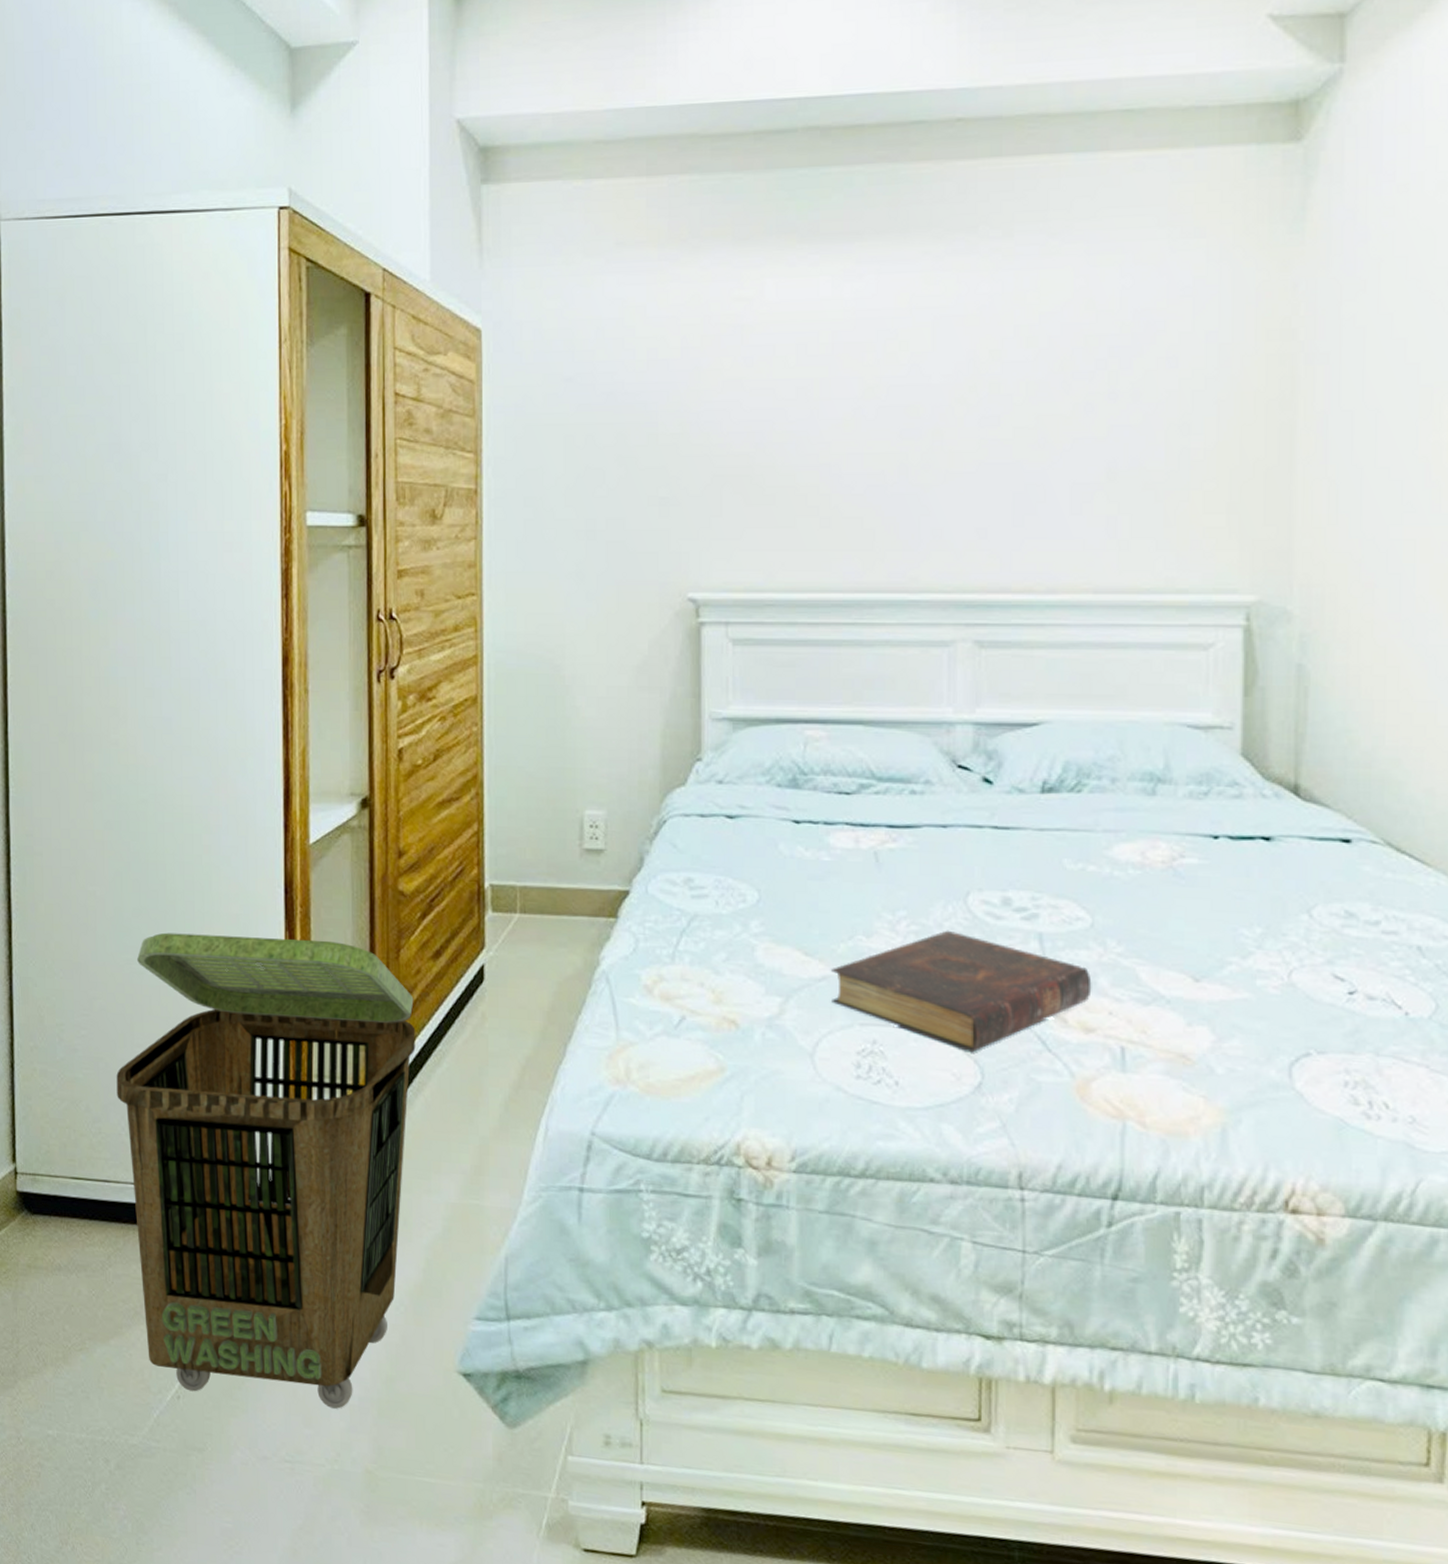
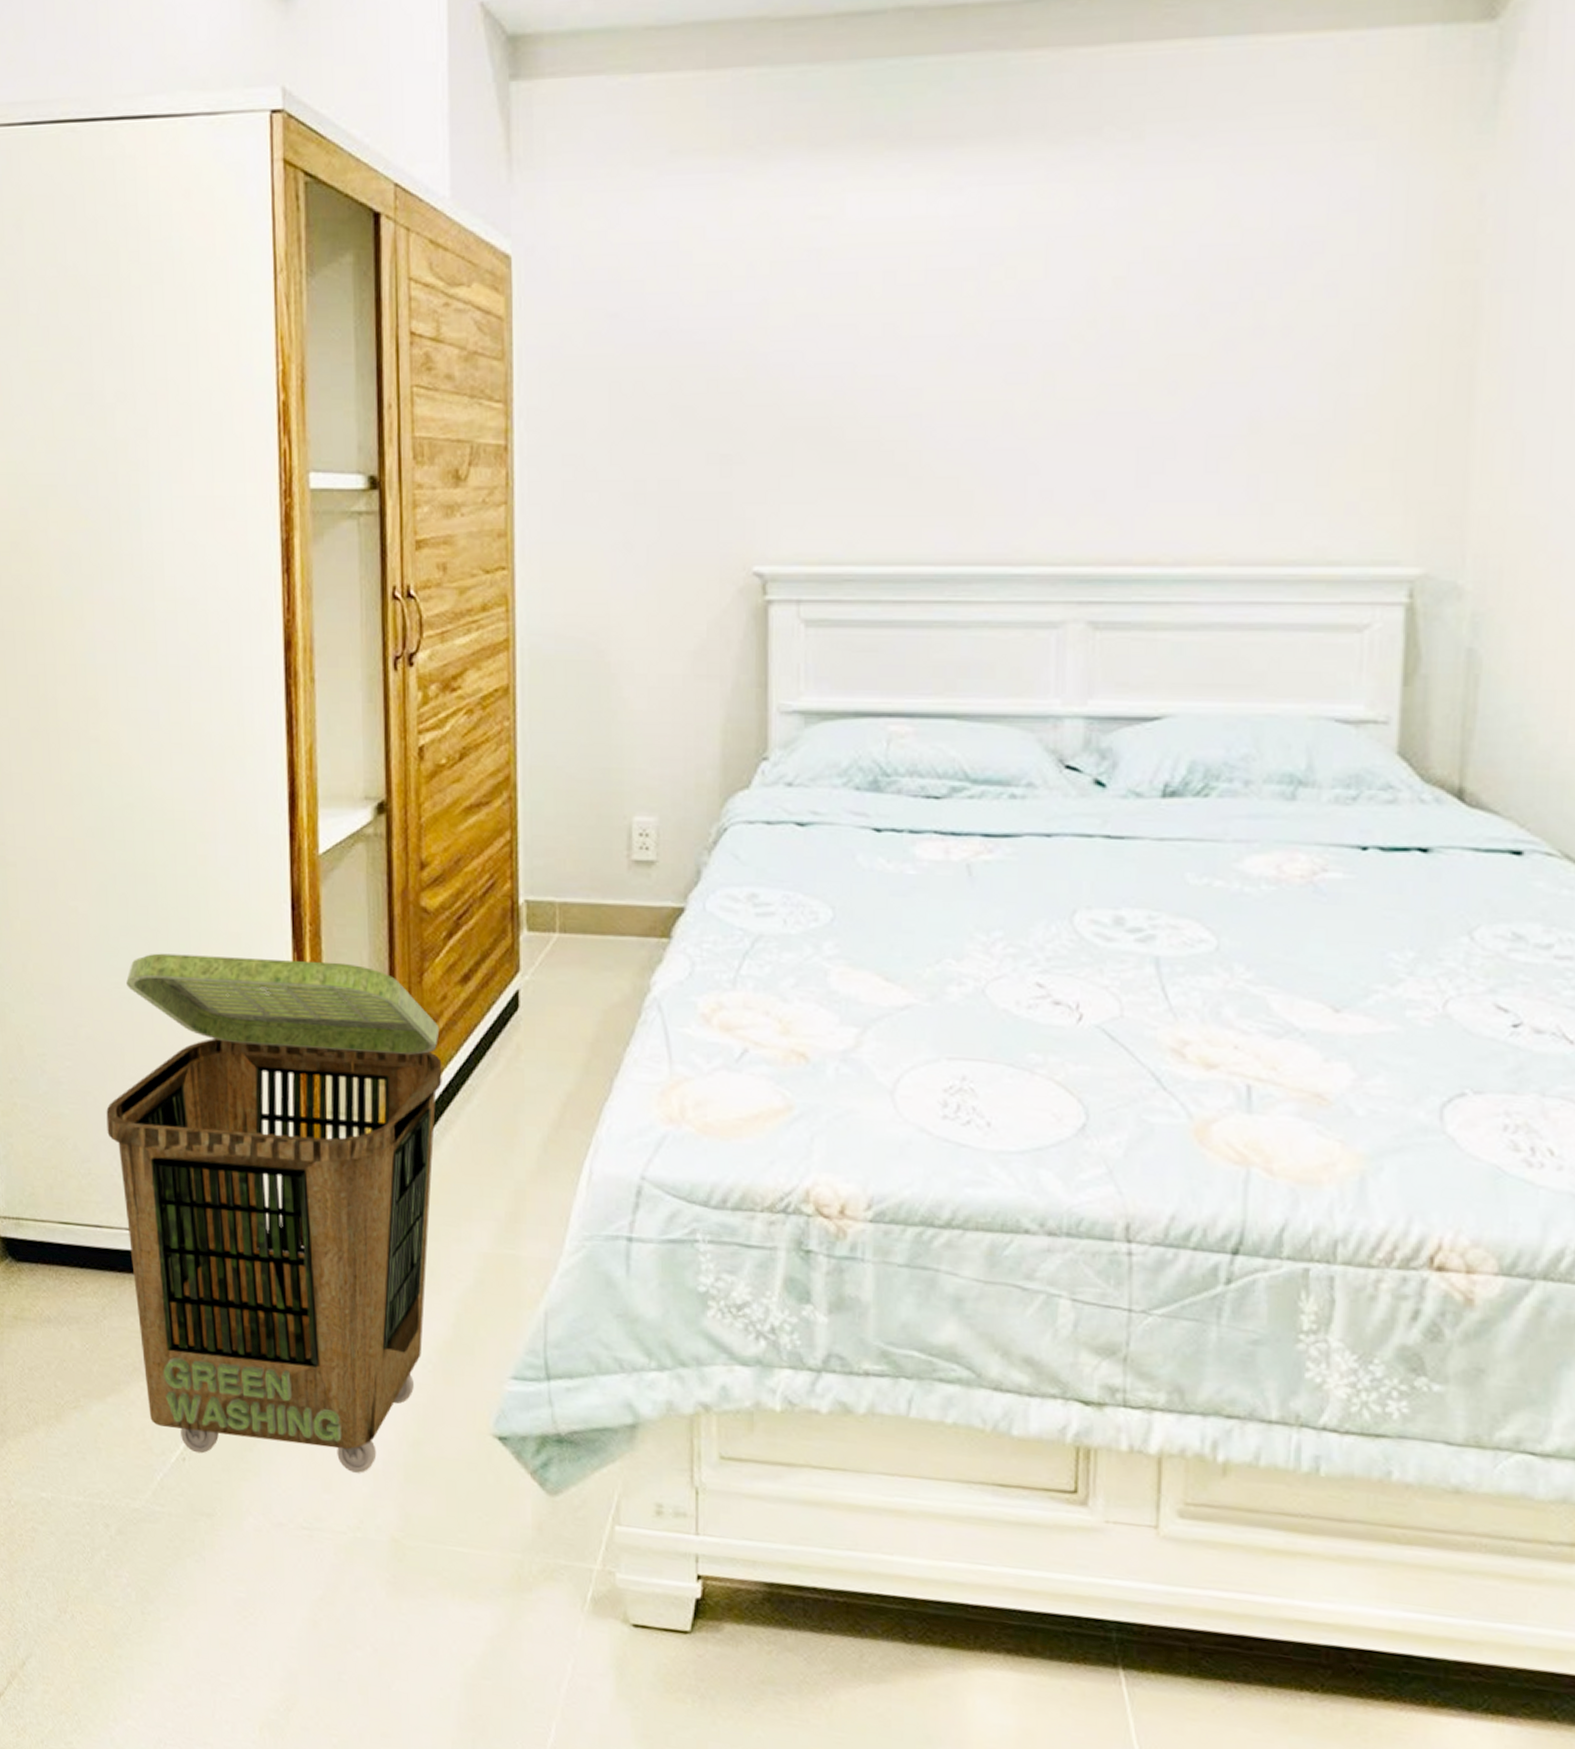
book: present [830,930,1092,1052] -> none [914,953,1216,1090]

